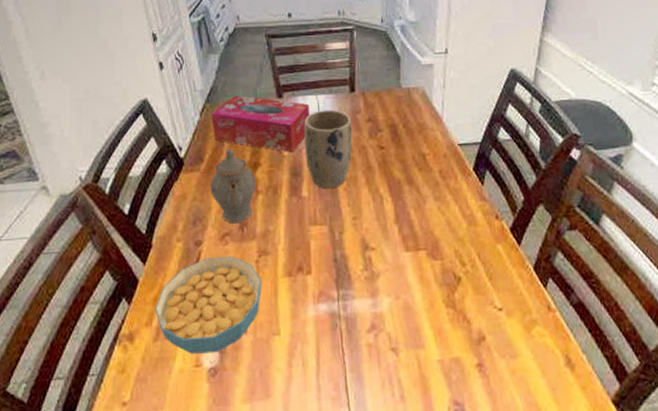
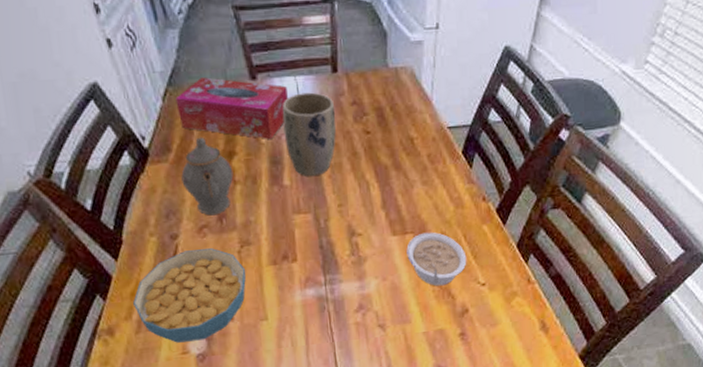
legume: none [419,249,482,309] -> present [406,232,467,286]

